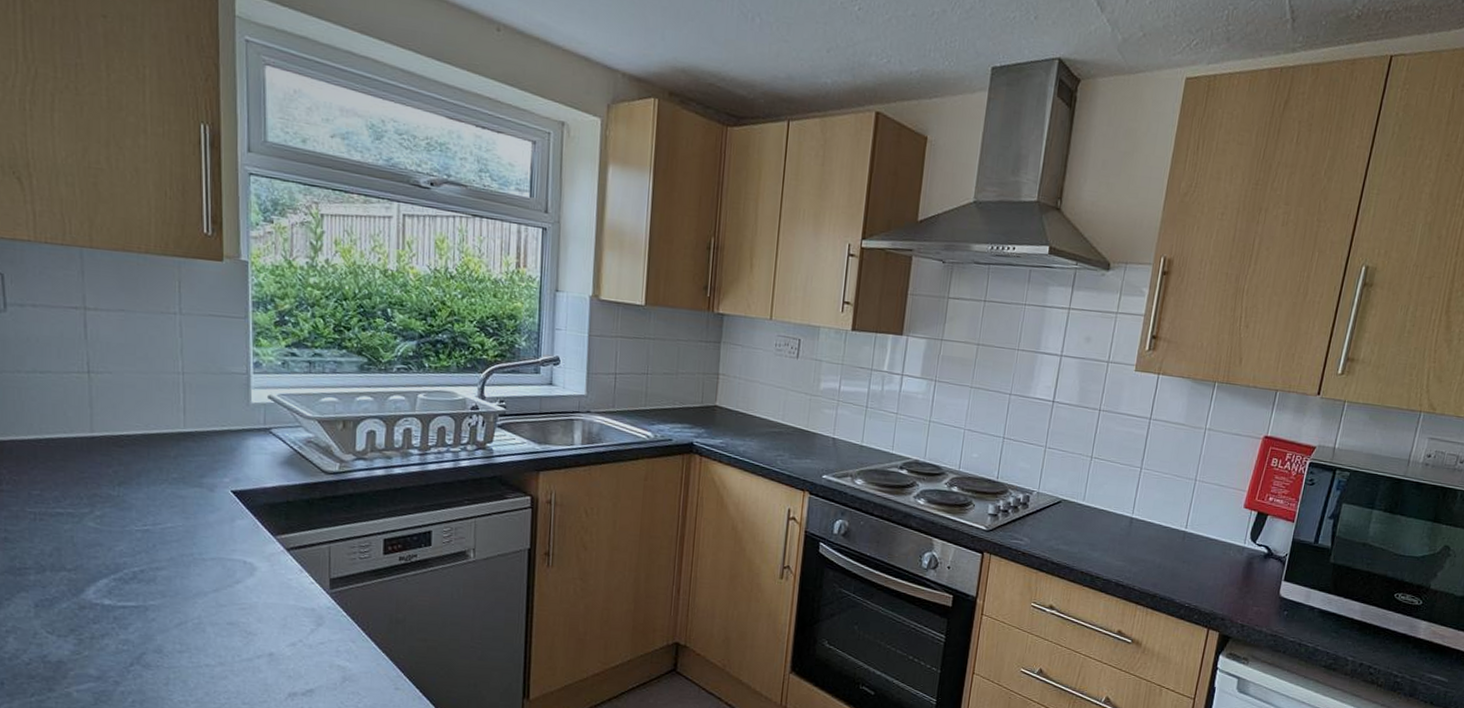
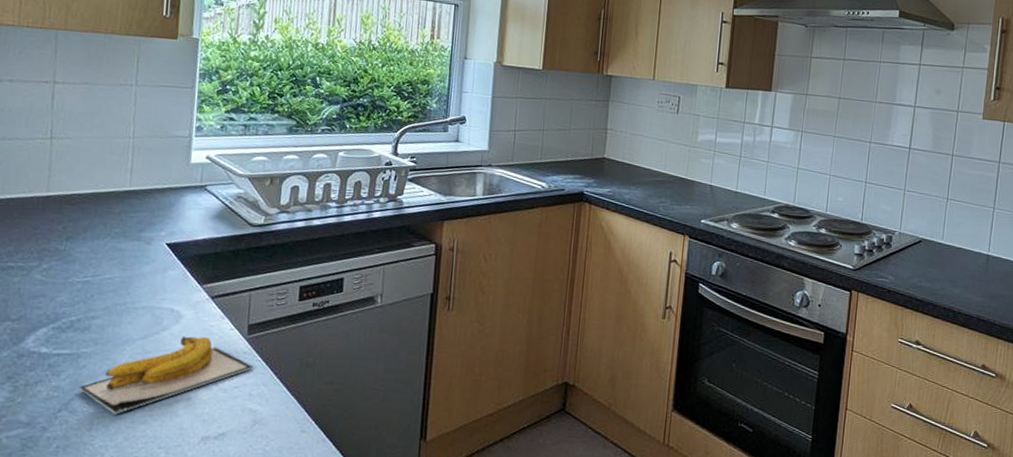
banana: none [150,589,341,669] -> present [79,336,255,414]

